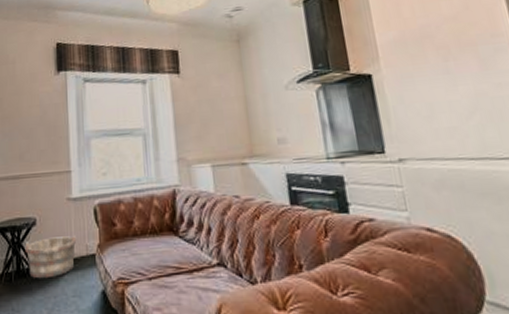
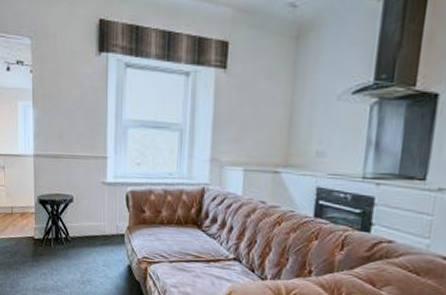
bucket: present [24,234,77,279] -> none [62,214,109,248]

